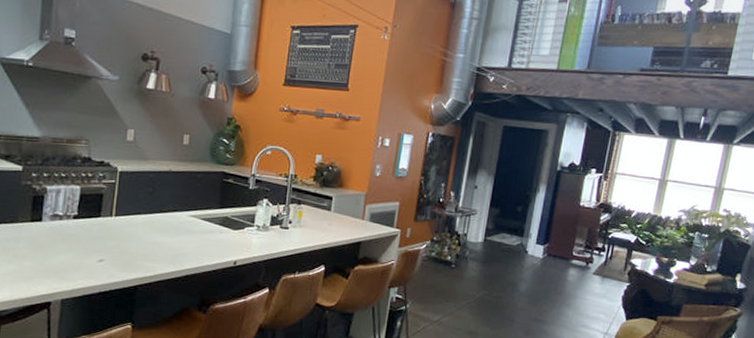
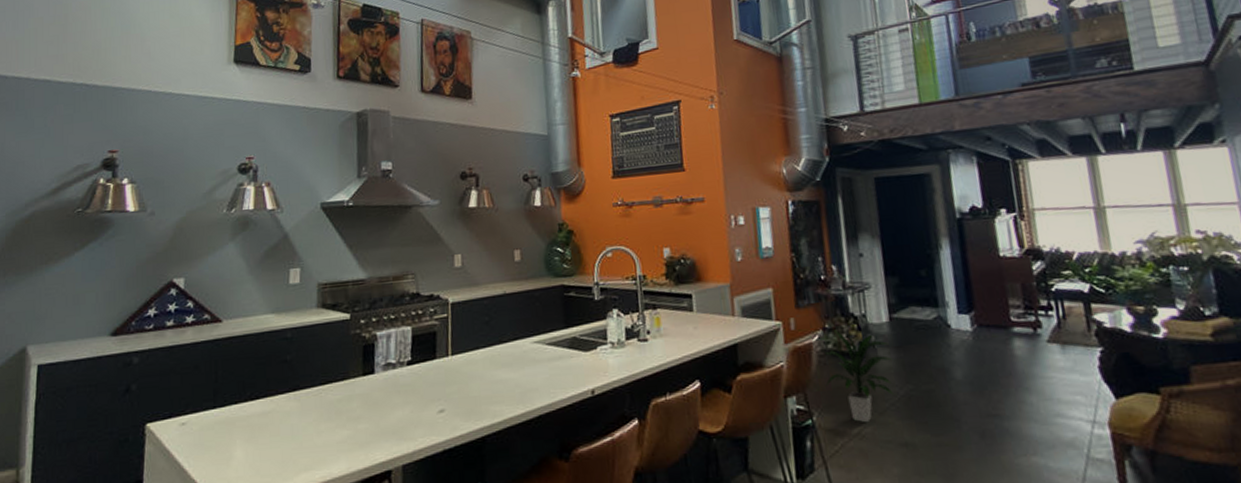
indoor plant: none [422,242,479,314] -> present [825,329,894,423]

